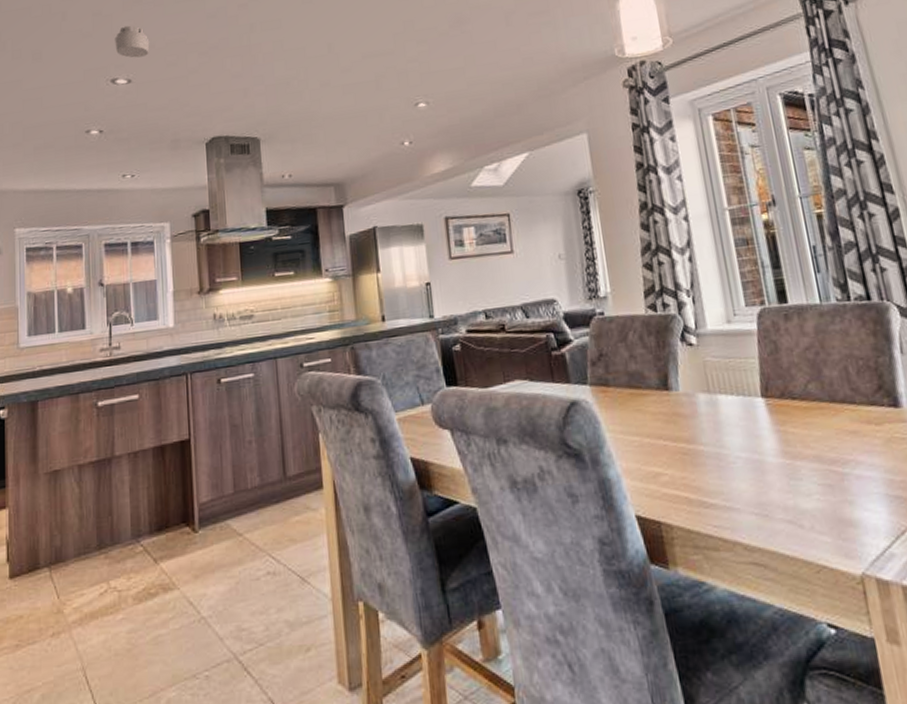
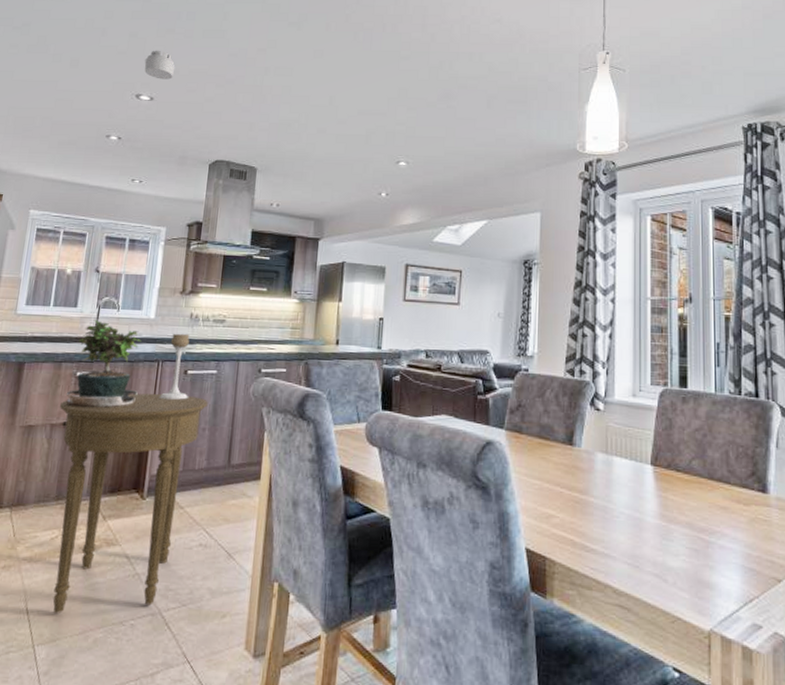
side table: none [85,406,250,677] -> present [53,393,208,614]
potted plant: none [89,339,169,441] -> present [66,320,142,408]
candle holder: none [195,337,226,416] -> present [160,333,190,400]

